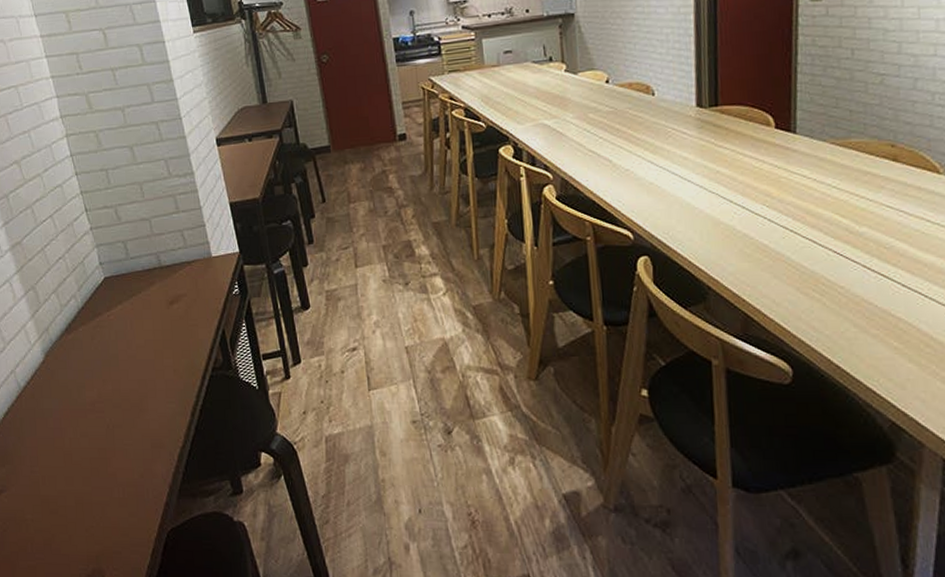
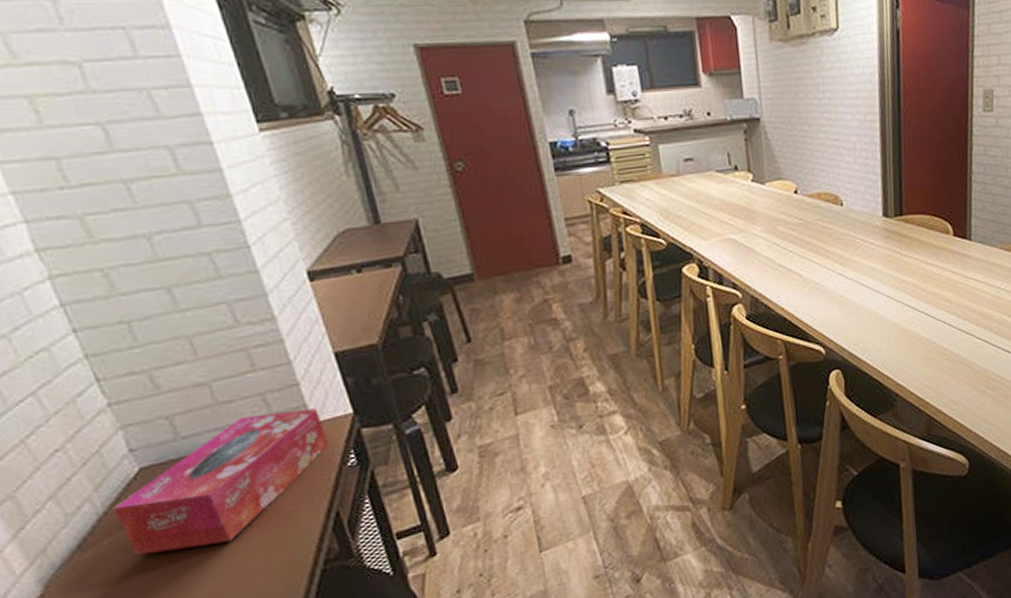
tissue box: none [87,245,222,342] -> present [112,408,329,556]

